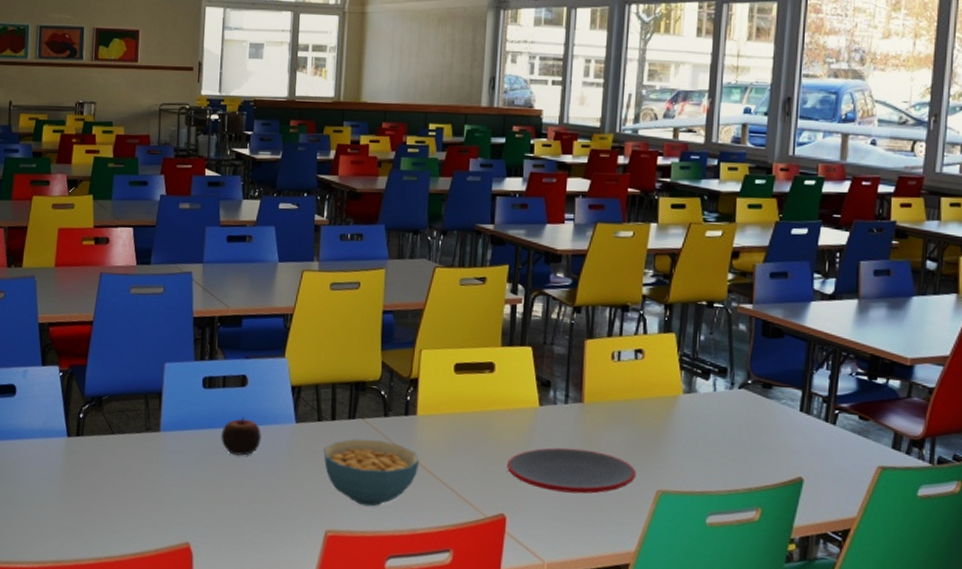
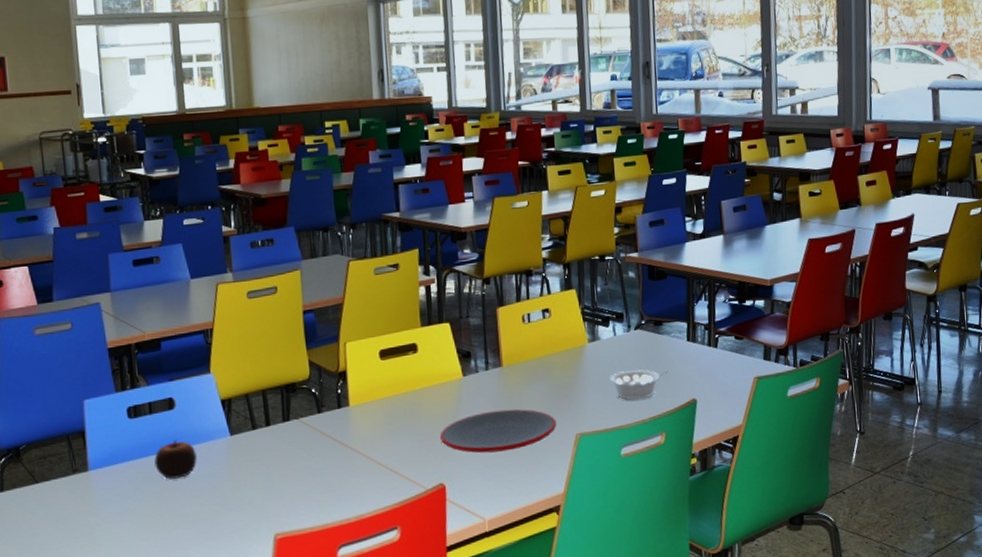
cereal bowl: present [323,438,420,507] -> none [262,436,358,503]
legume: none [703,431,775,467] -> present [610,369,670,400]

